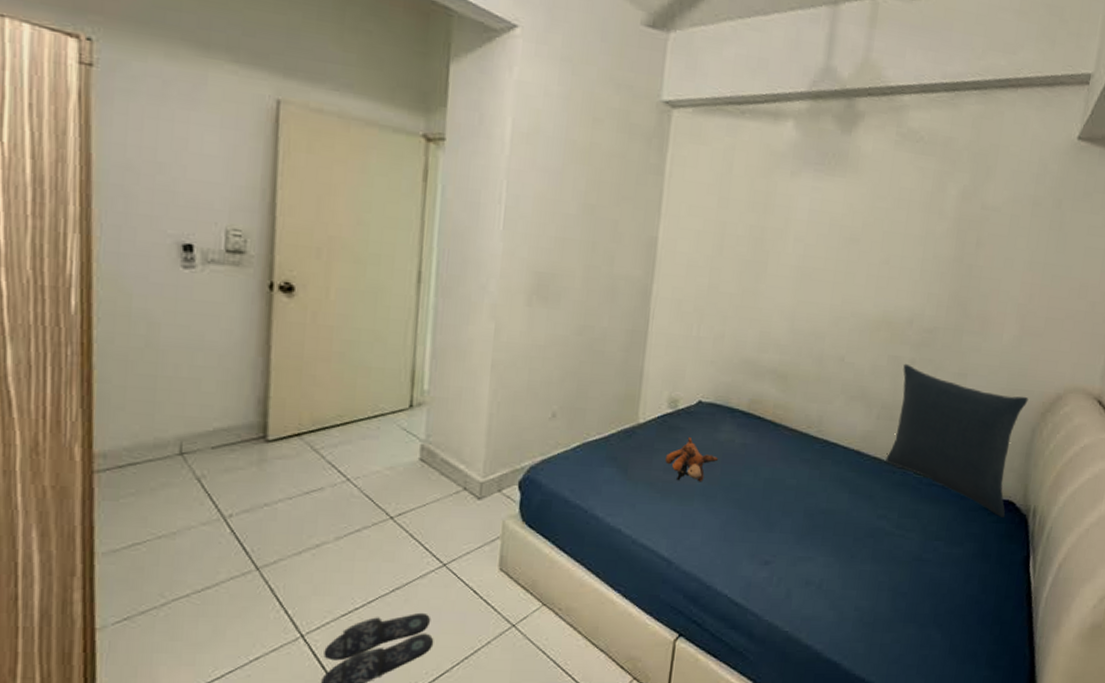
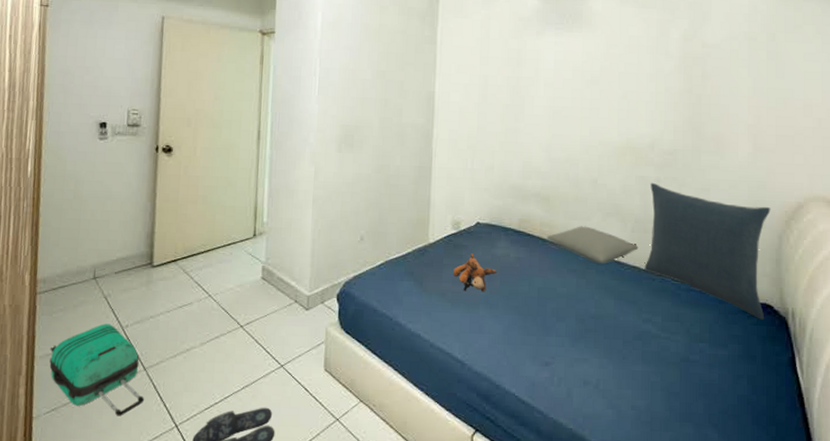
suitcase: none [117,512,258,626] -> present [49,323,145,416]
pillow: none [779,410,882,454] -> present [546,226,639,264]

